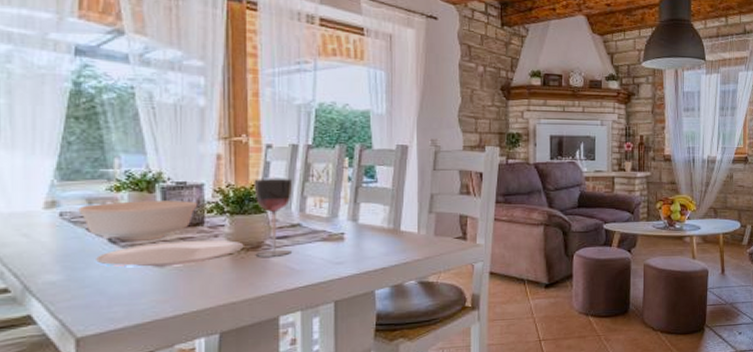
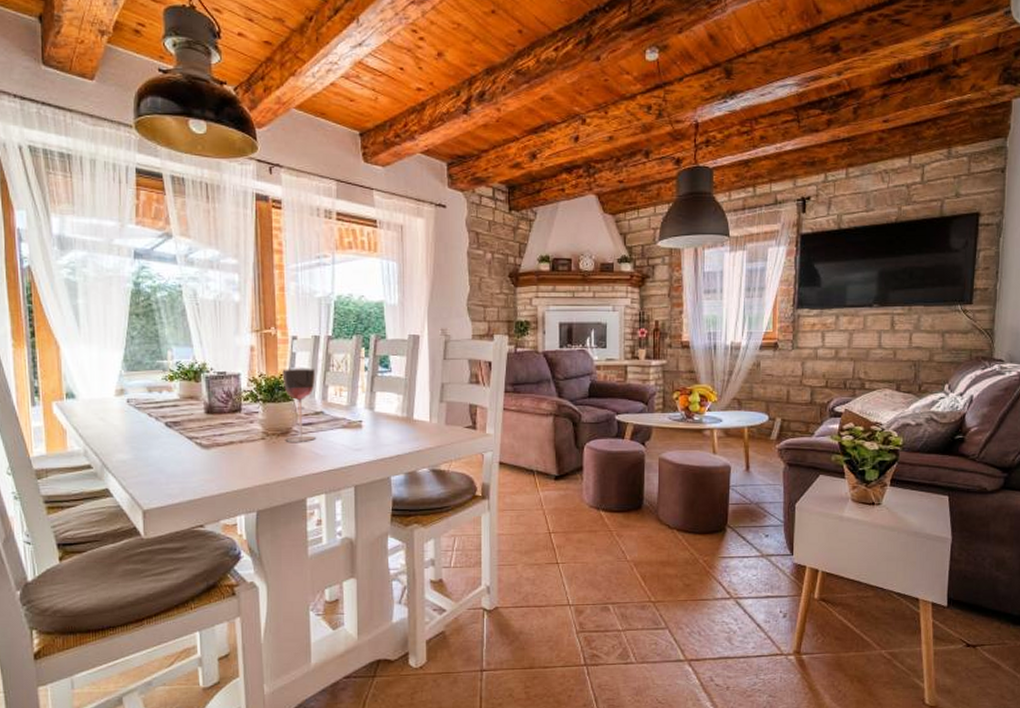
bowl: present [78,201,198,241] -> none [141,389,236,425]
plate: present [96,239,244,267] -> none [156,425,275,449]

